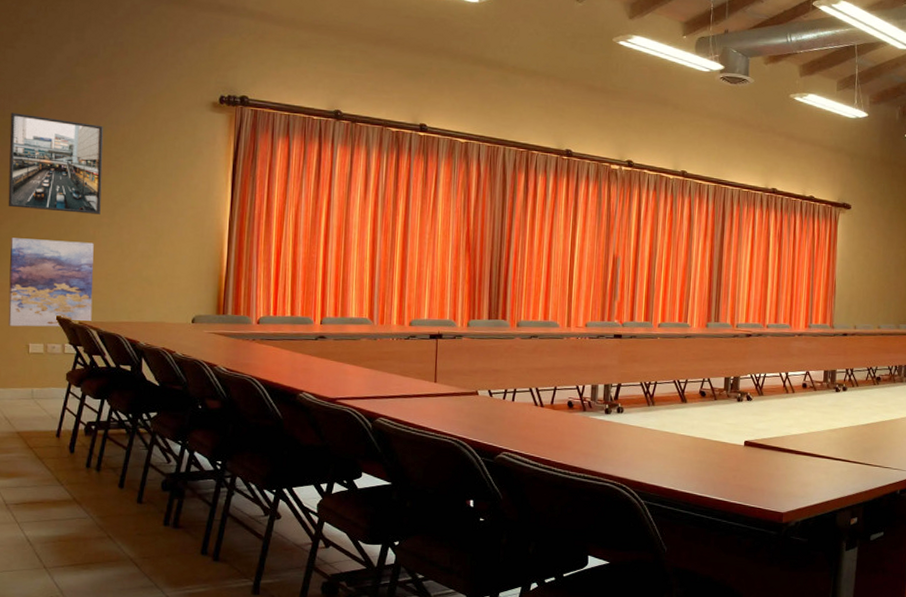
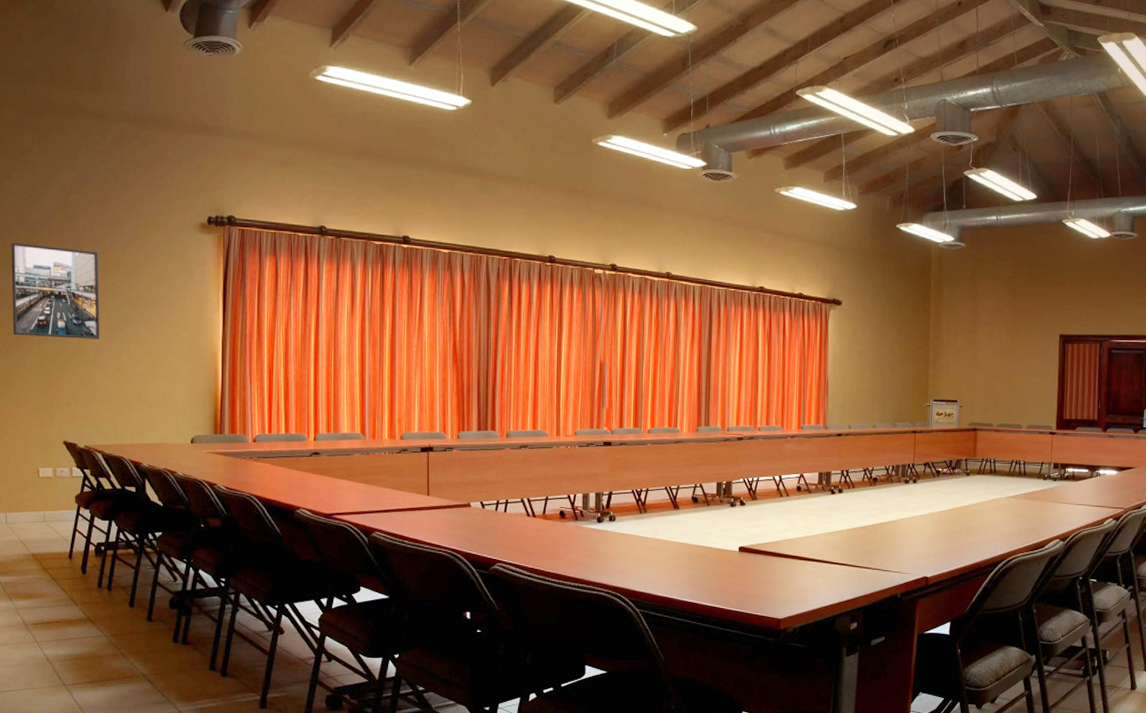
wall art: present [8,237,94,327] -> none [16,365,96,452]

